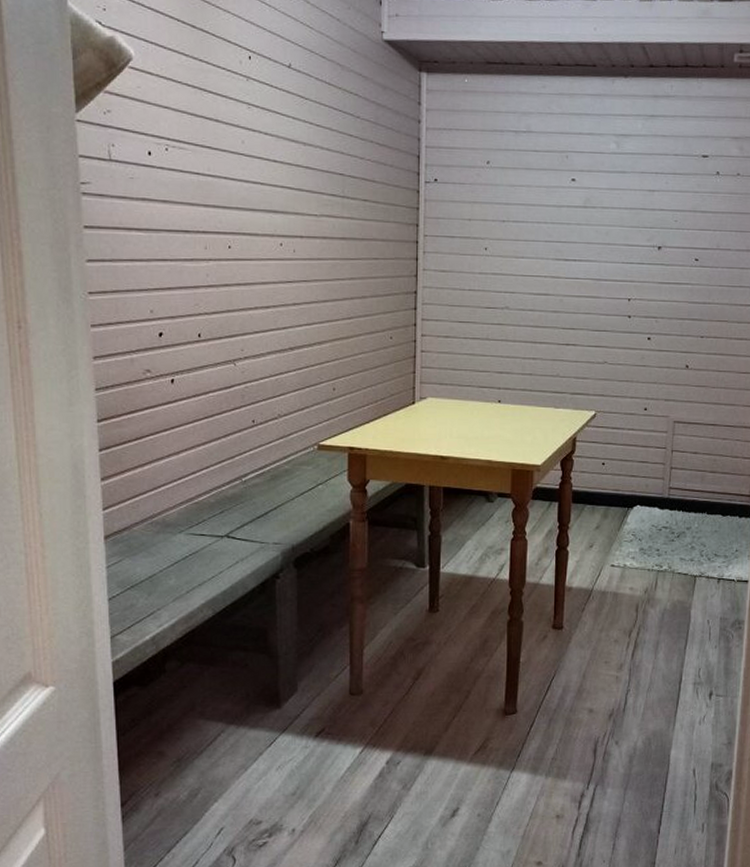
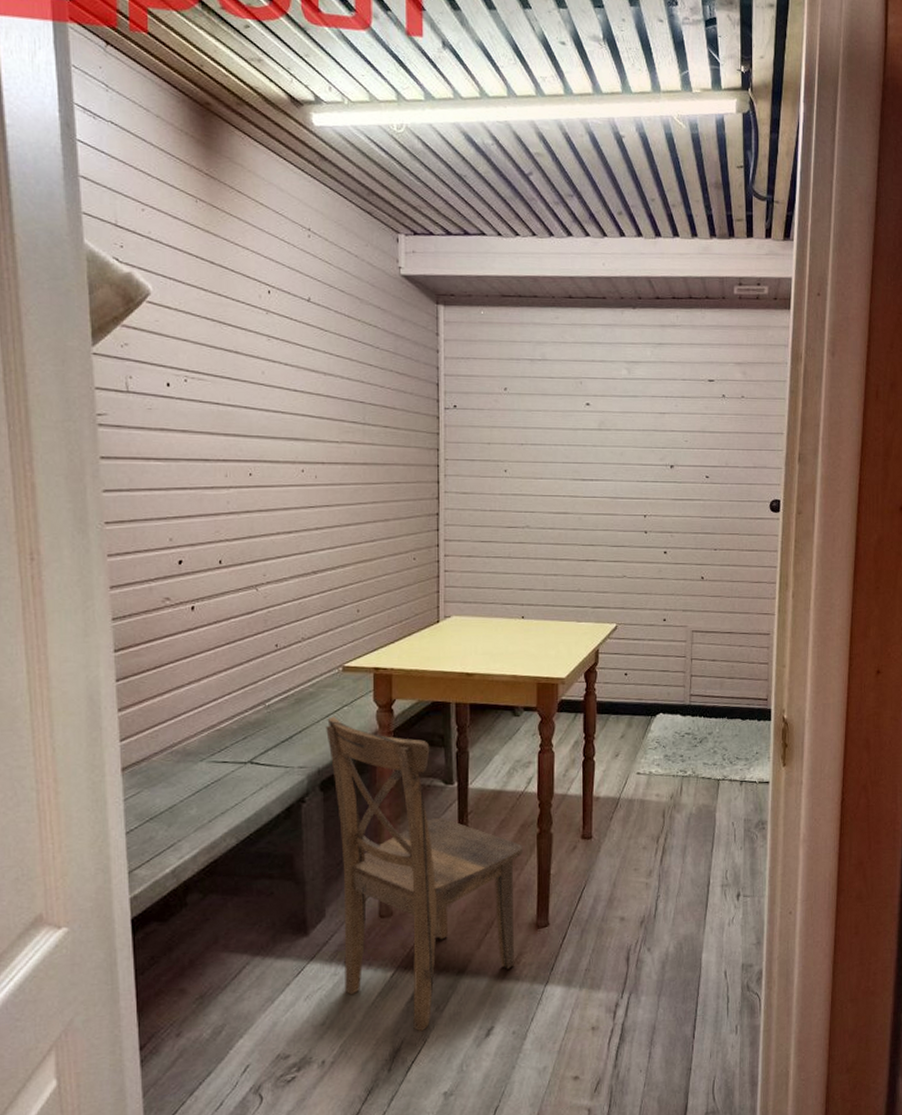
dining chair: none [301,495,493,808] -> present [326,717,523,1032]

